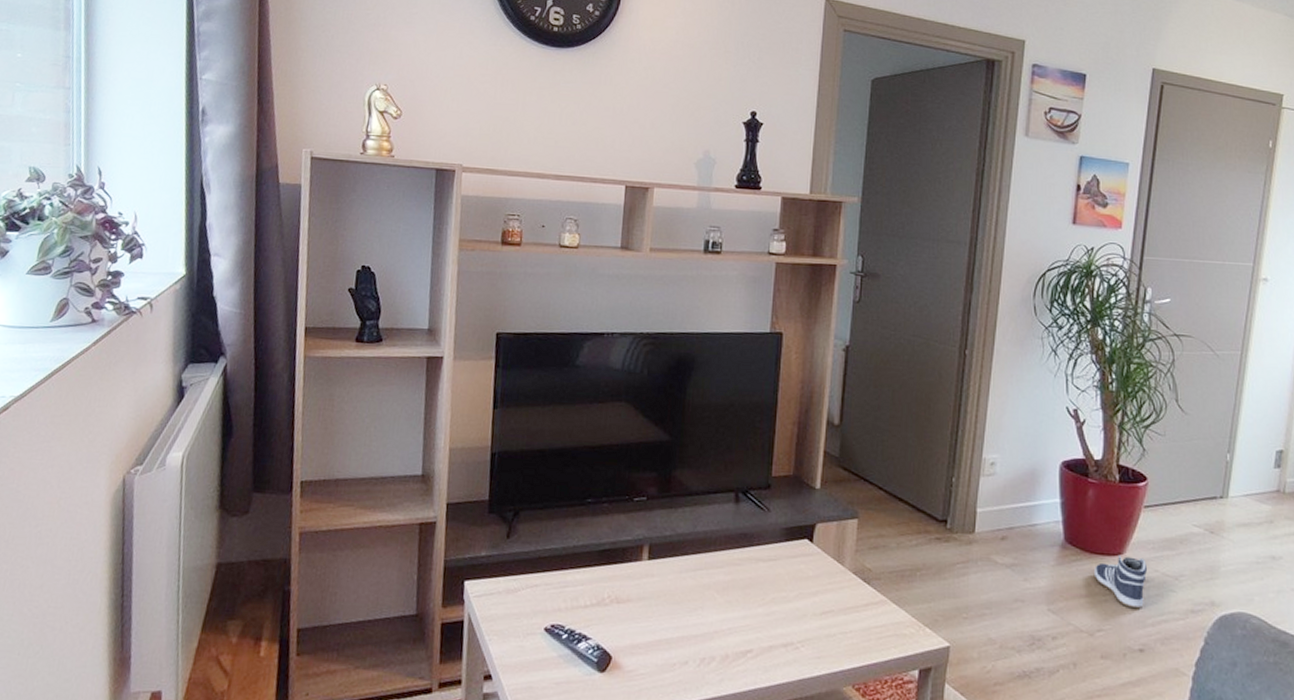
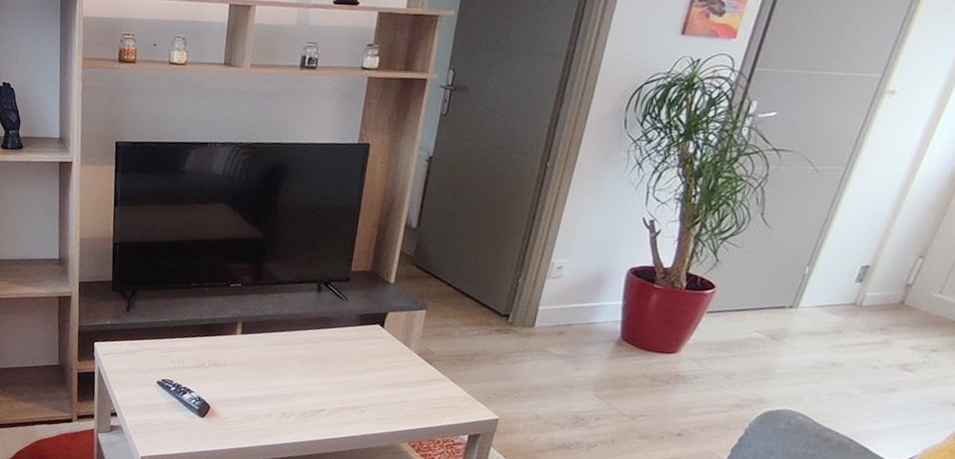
sneaker: present [1095,554,1147,609] -> none [645,353,700,401]

